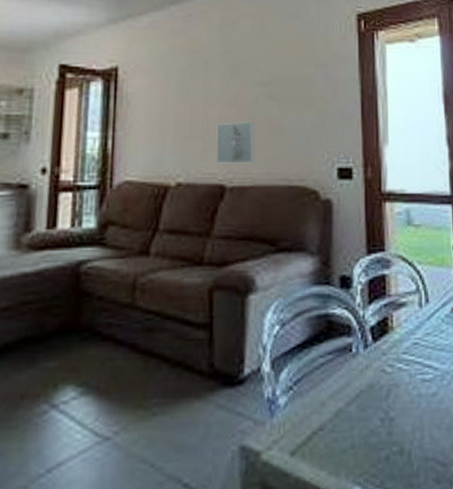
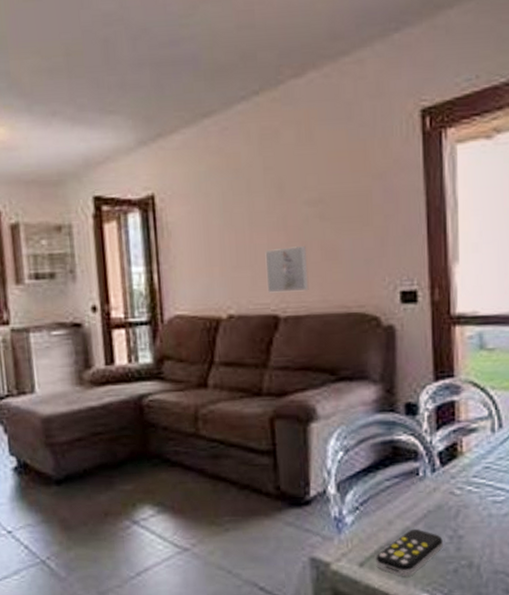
remote control: none [308,410,375,467] -> present [376,529,443,577]

